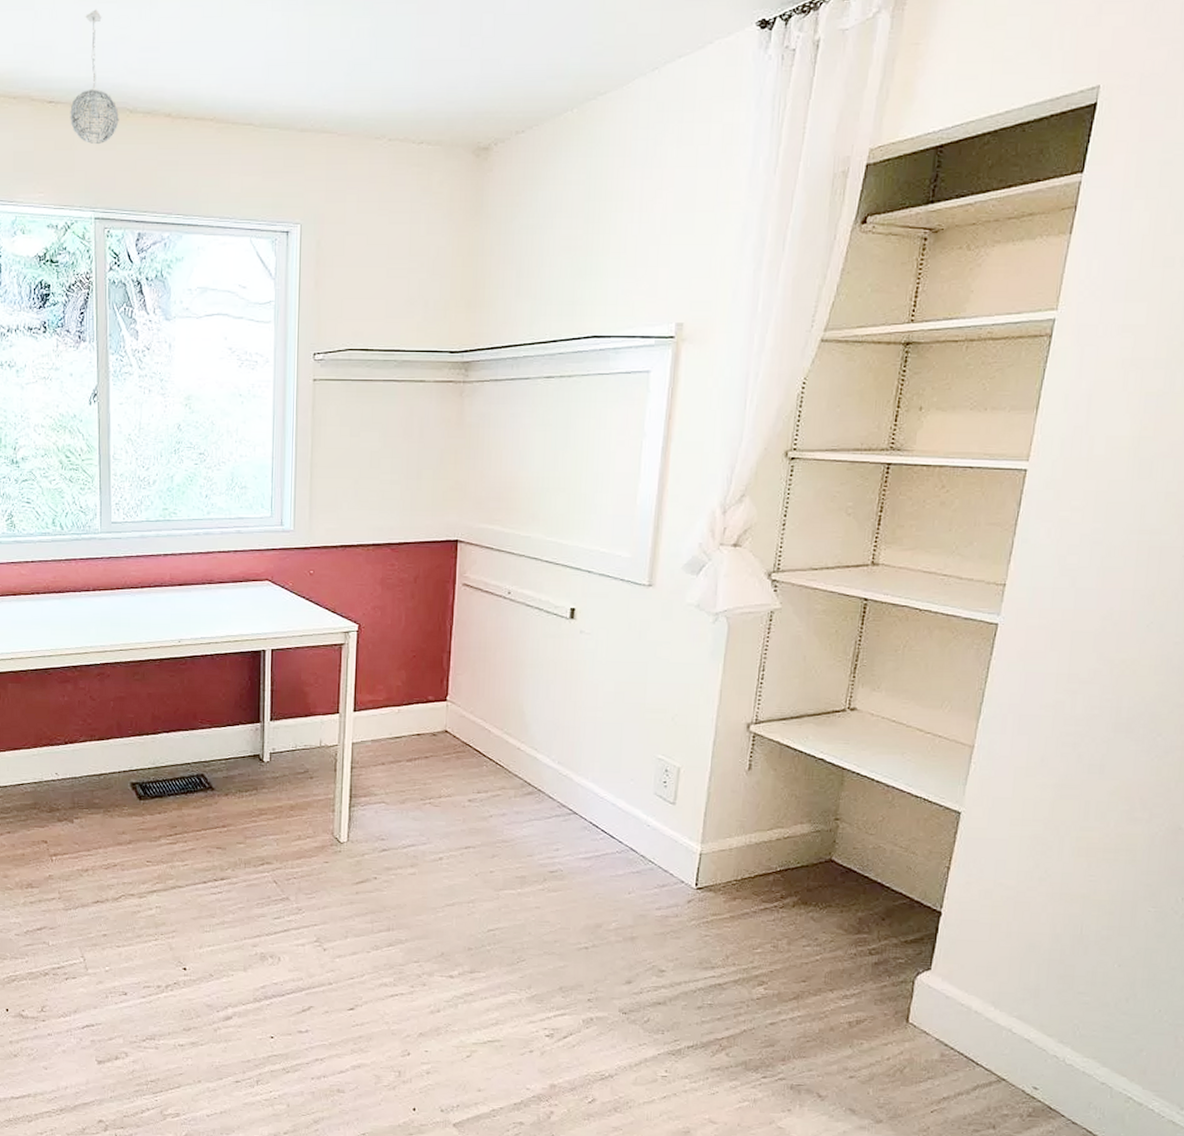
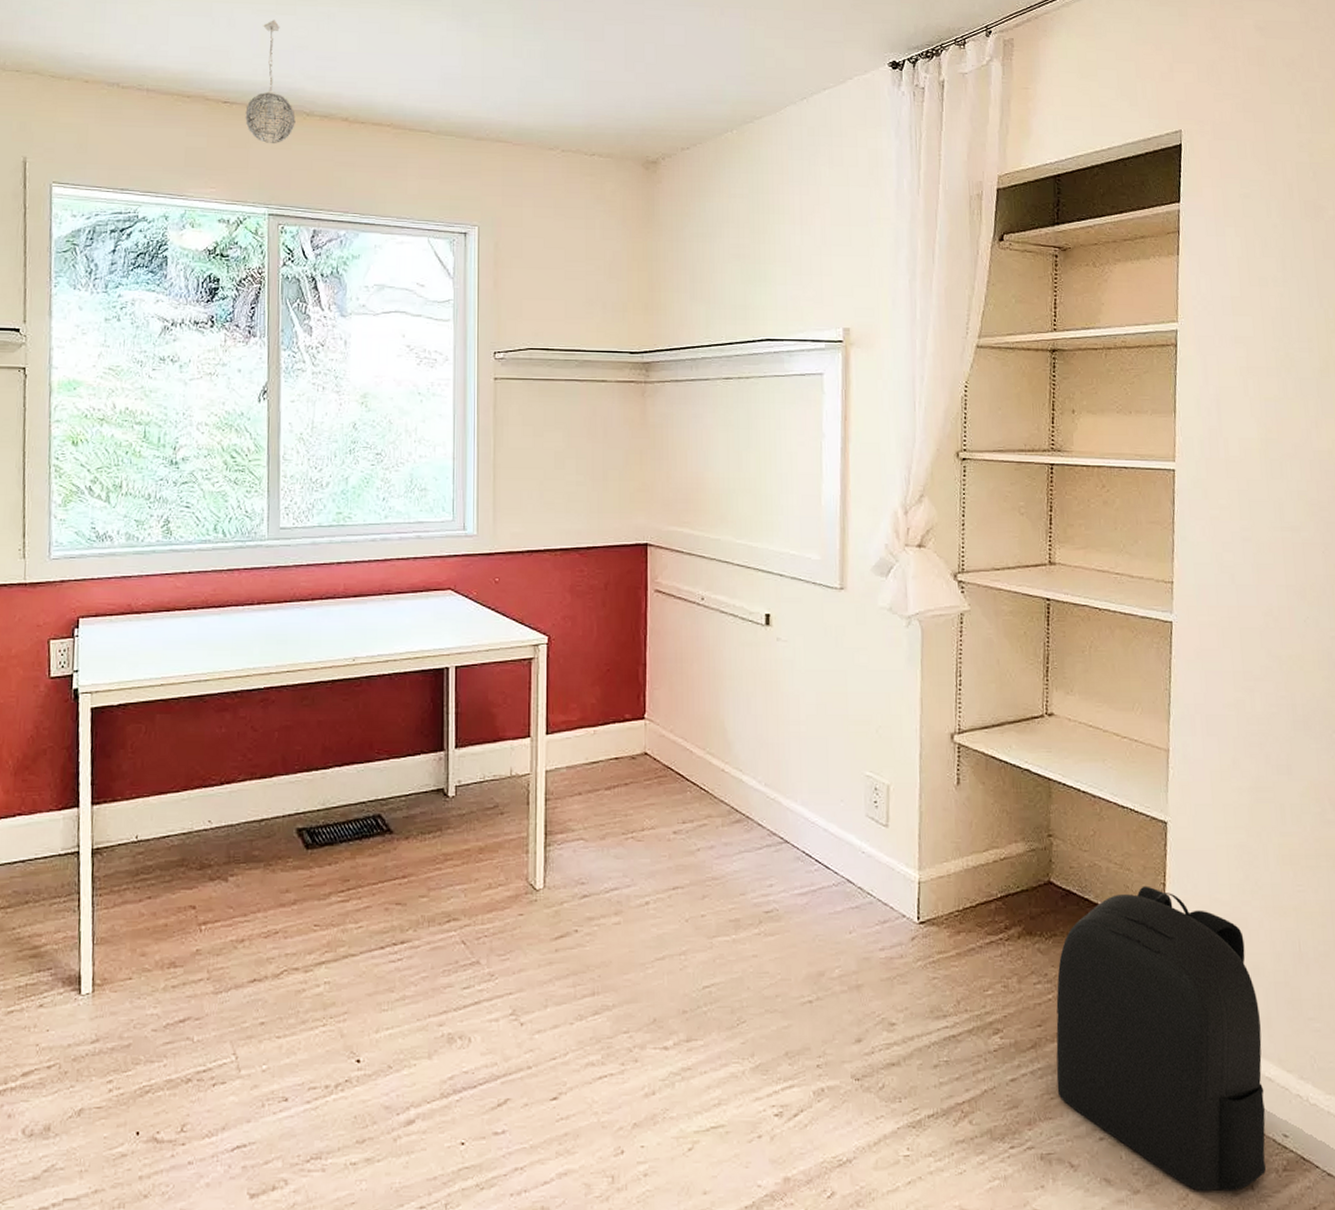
backpack: none [814,868,1029,1129] -> present [1056,886,1267,1192]

